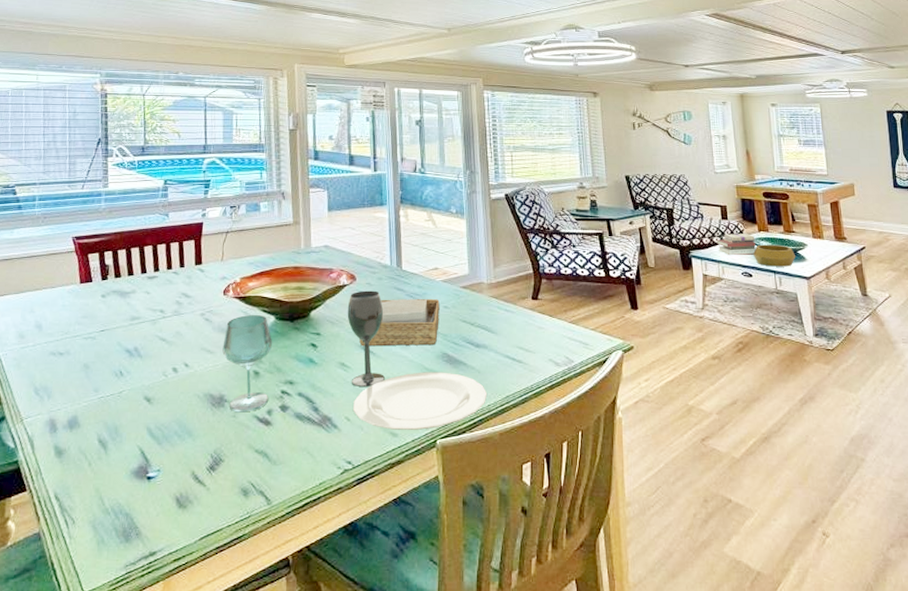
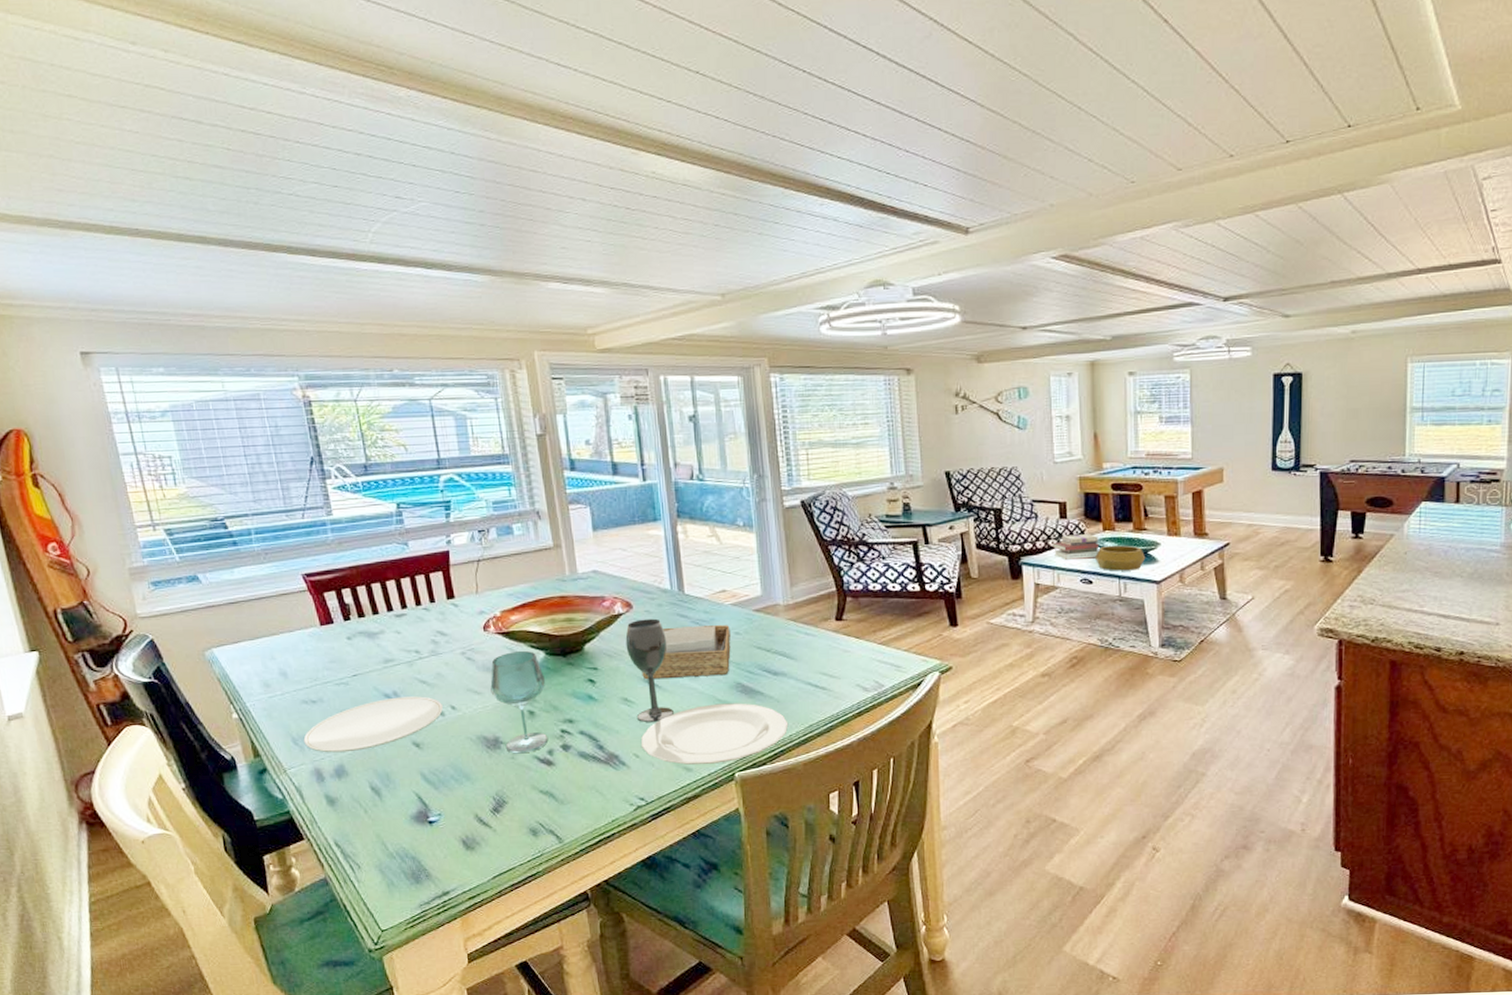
plate: none [44,353,177,404] -> present [303,696,443,753]

